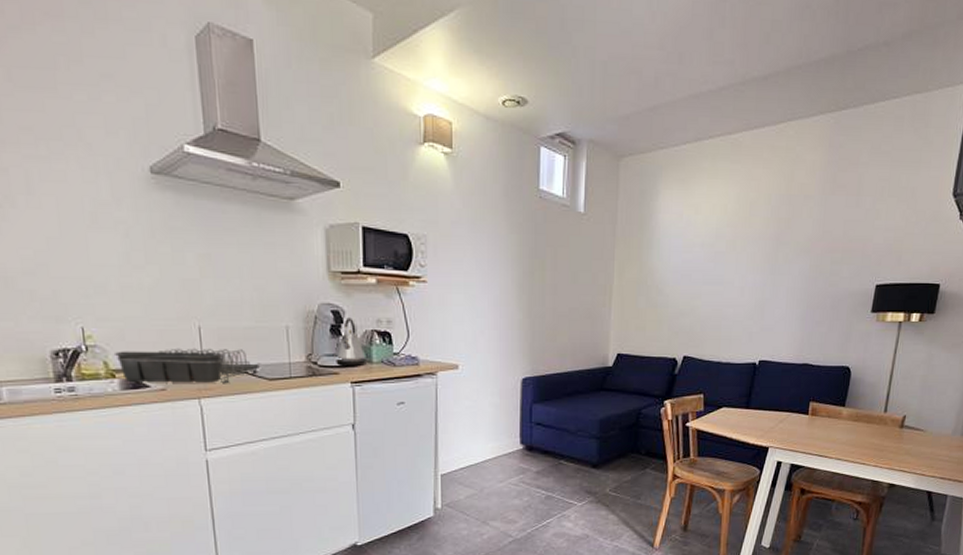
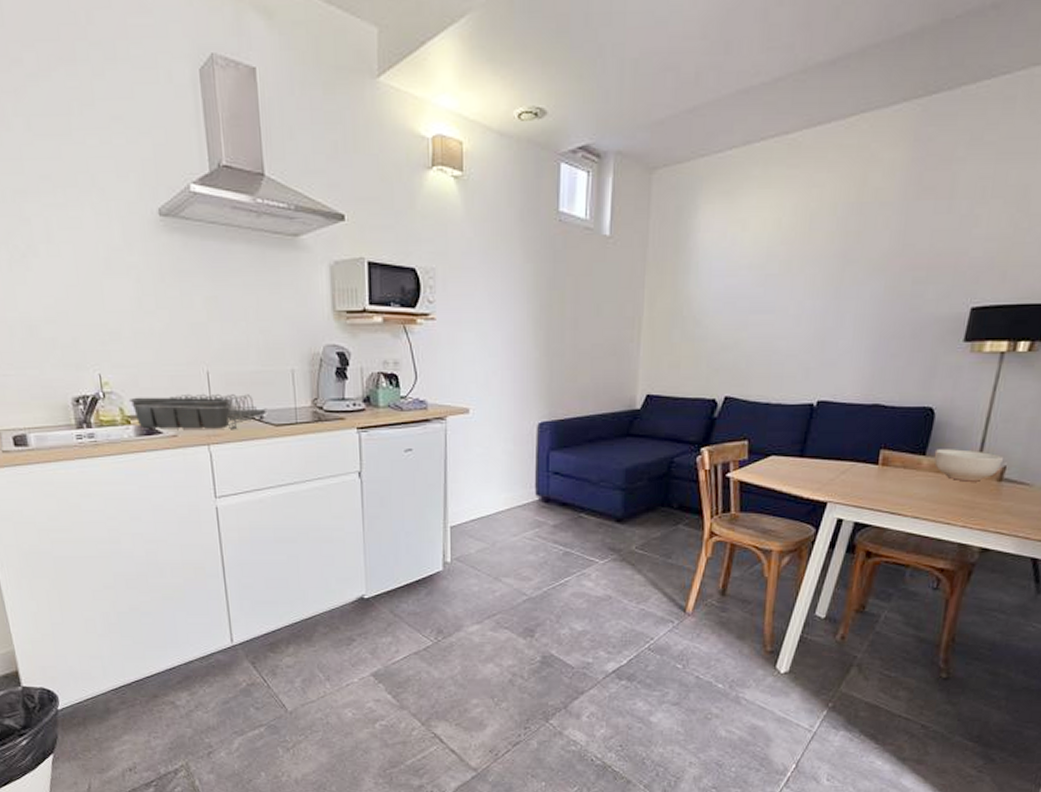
kettle: present [334,318,368,367] -> none [340,359,374,412]
bowl: none [851,401,904,429] -> present [933,449,1005,482]

